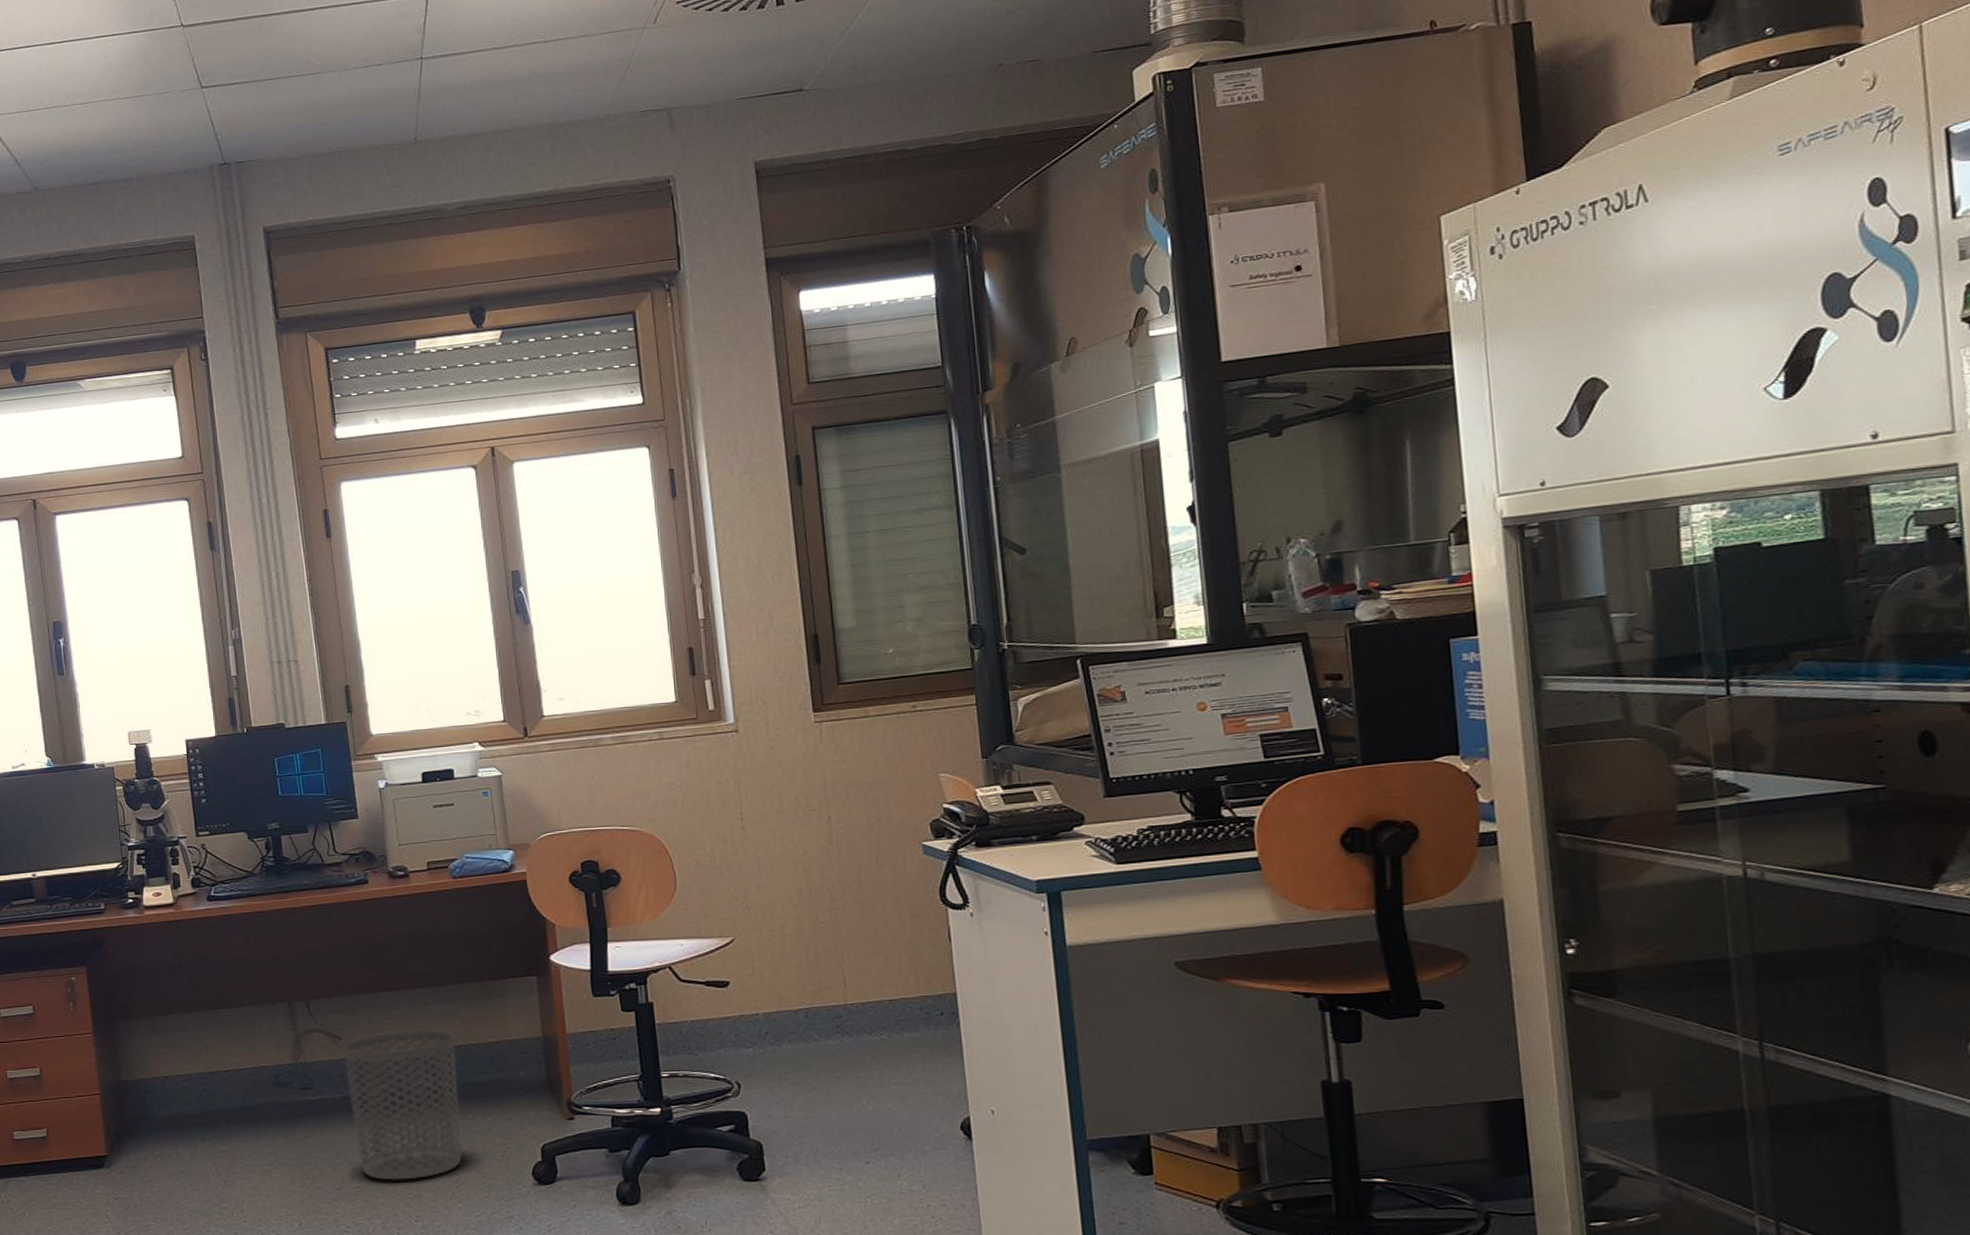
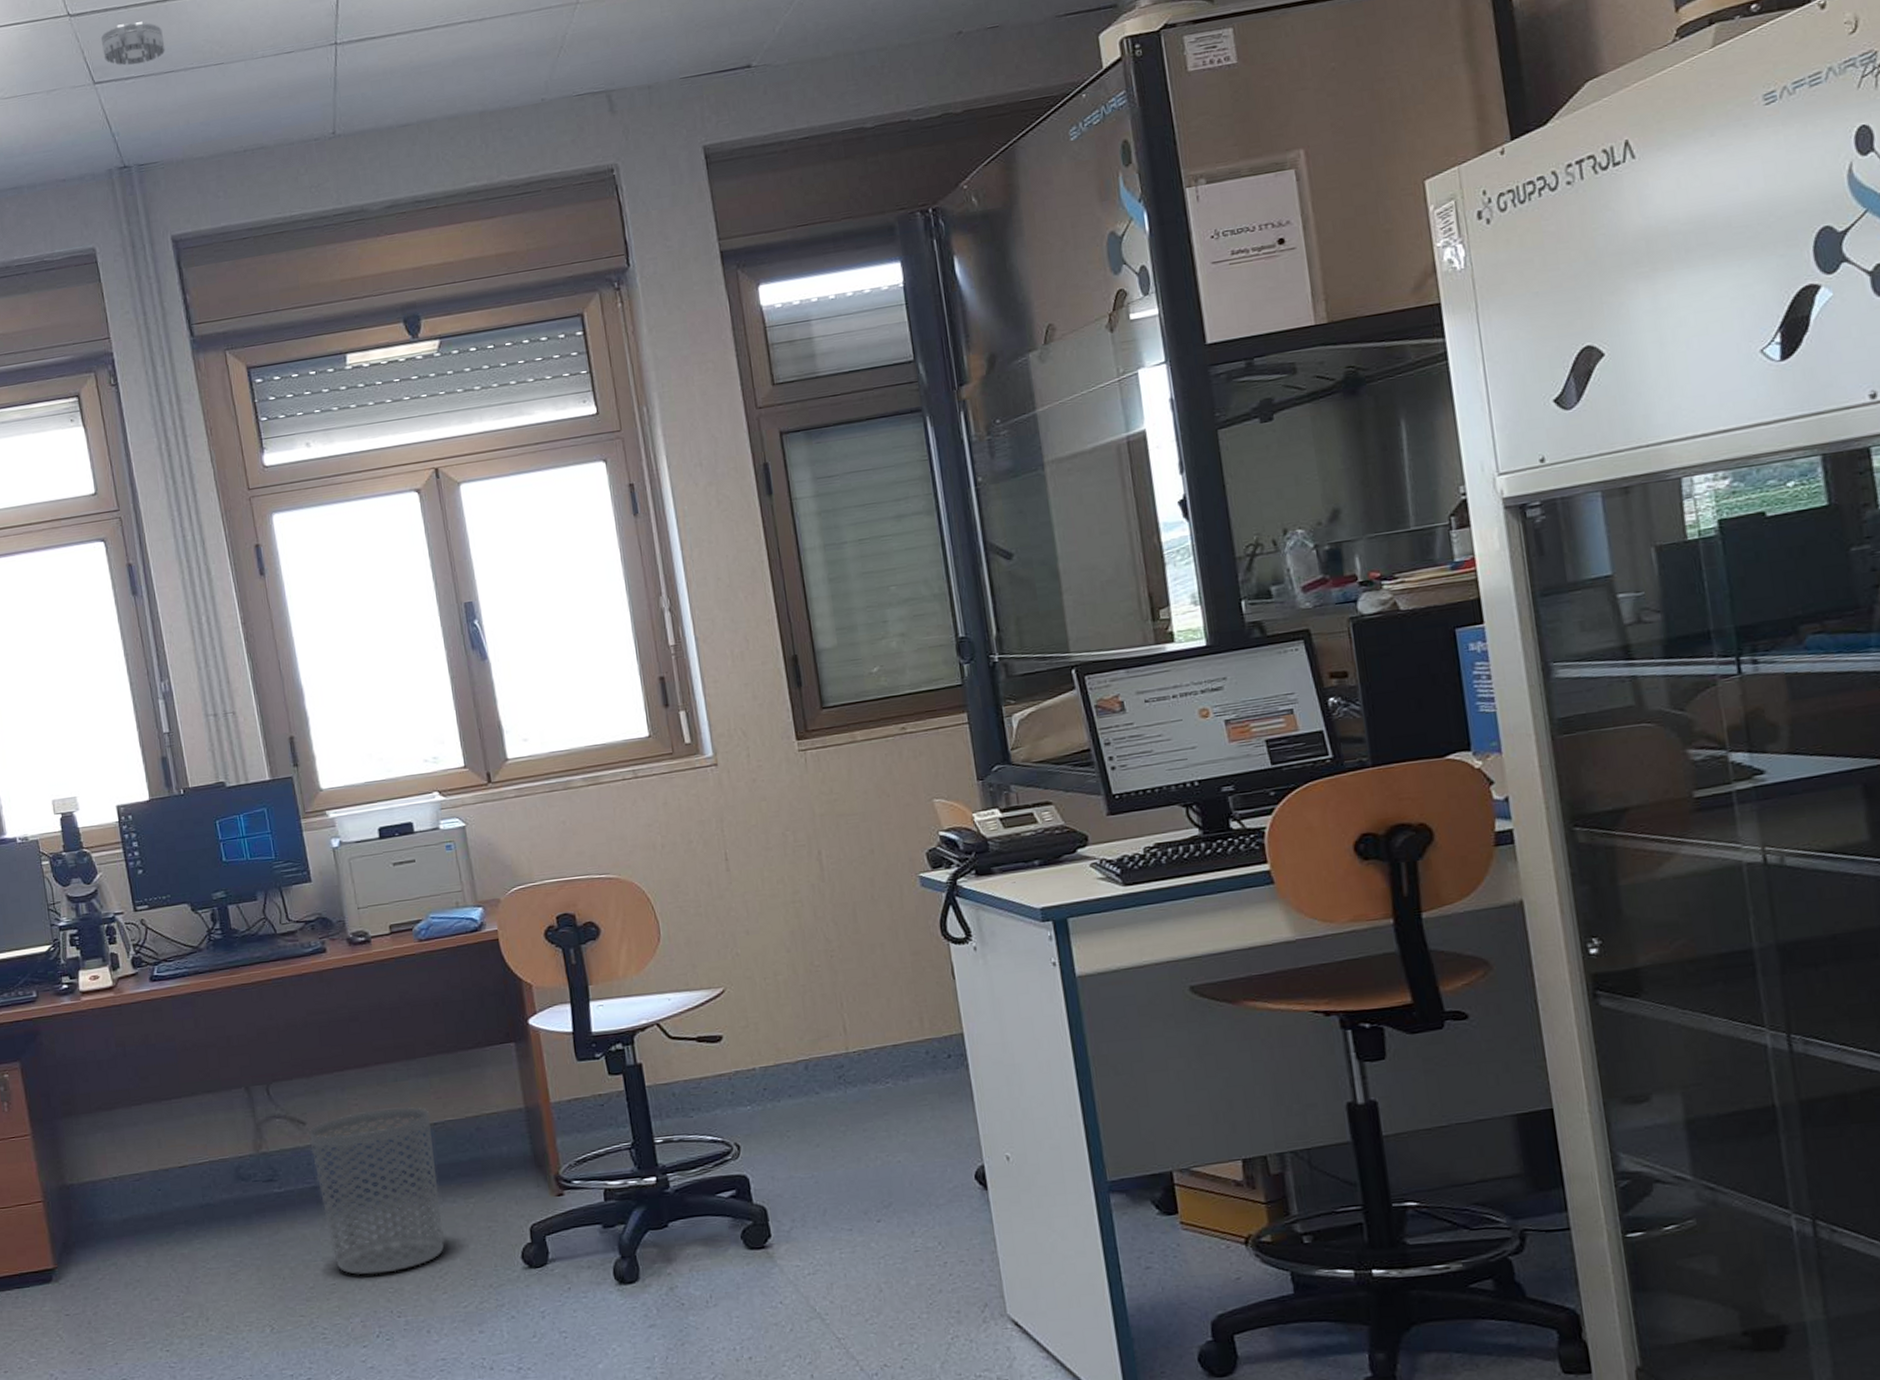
smoke detector: none [209,33,267,73] -> present [100,22,166,66]

